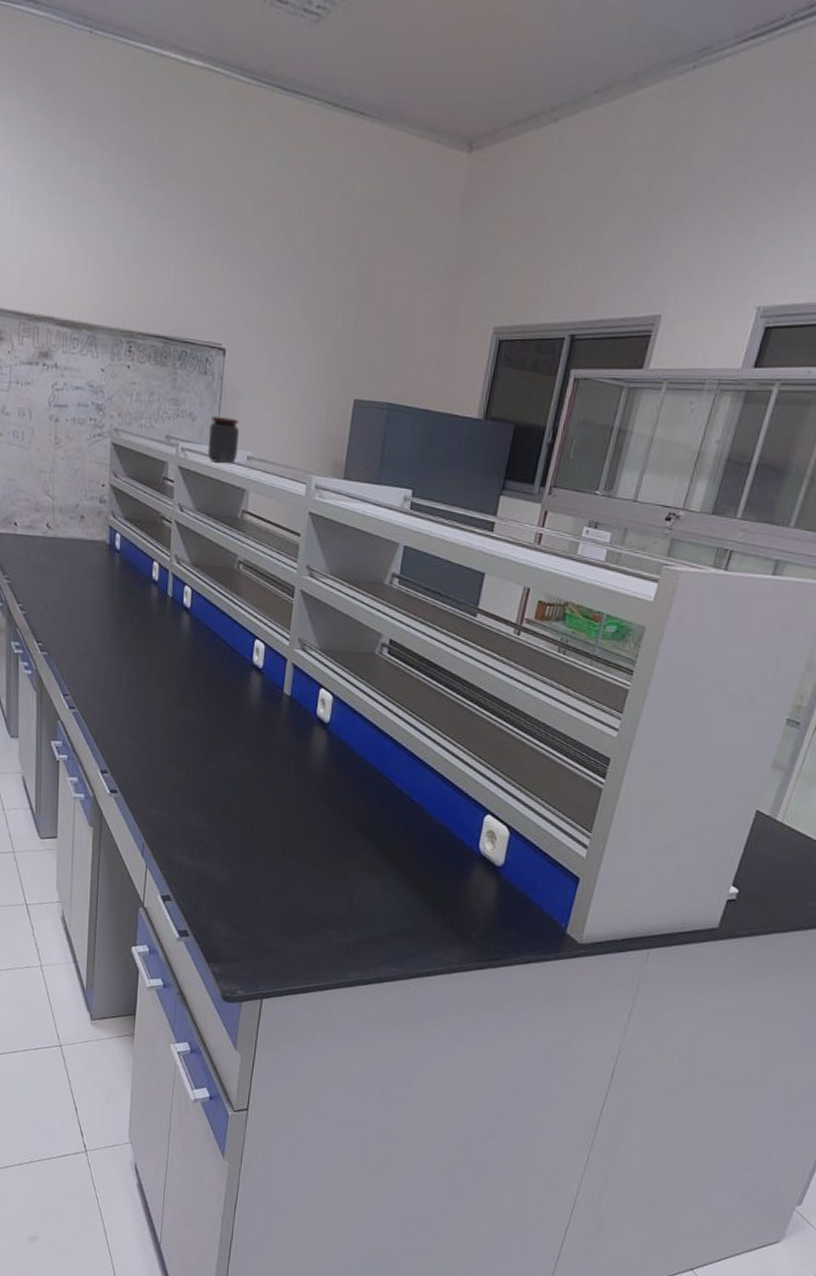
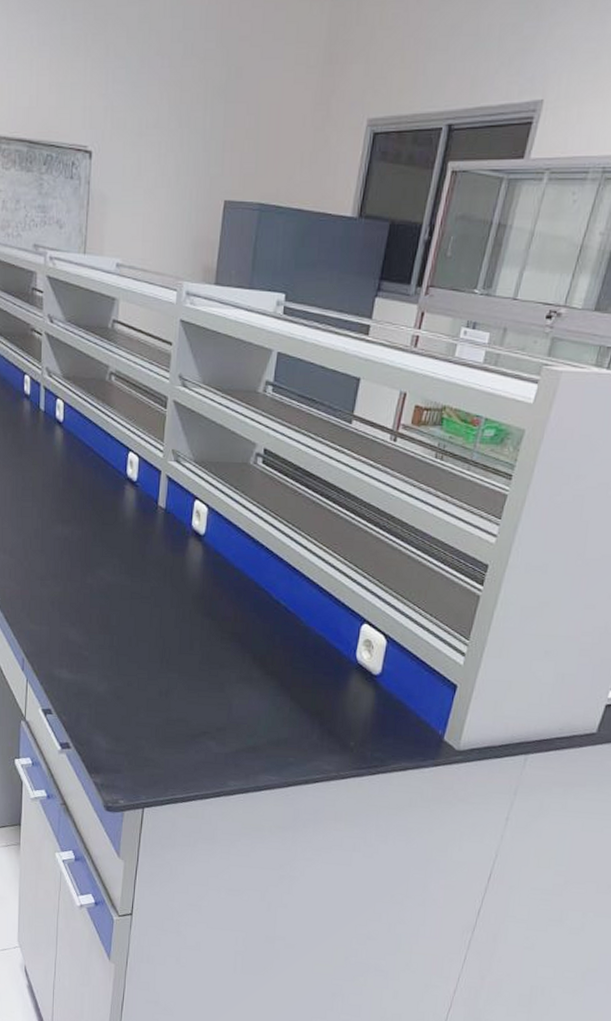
jar: present [207,416,240,464] -> none [76,222,108,272]

